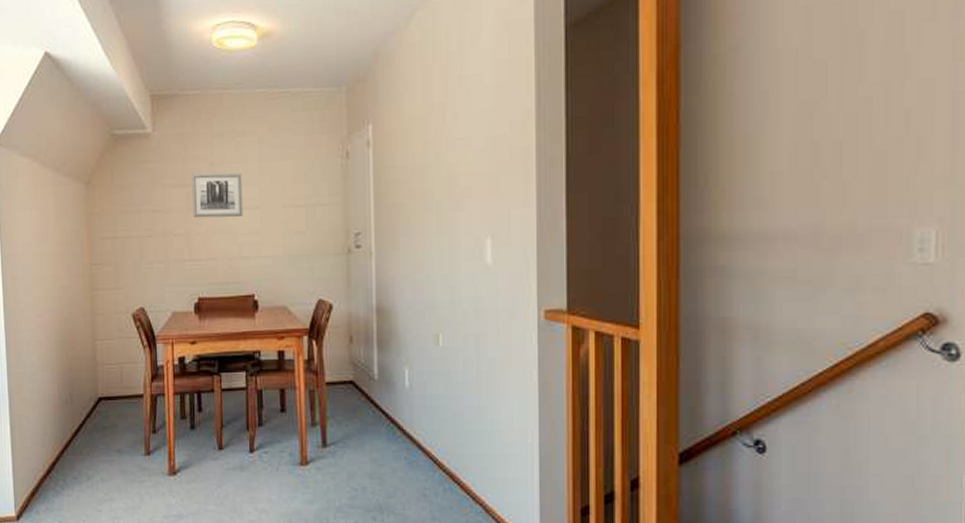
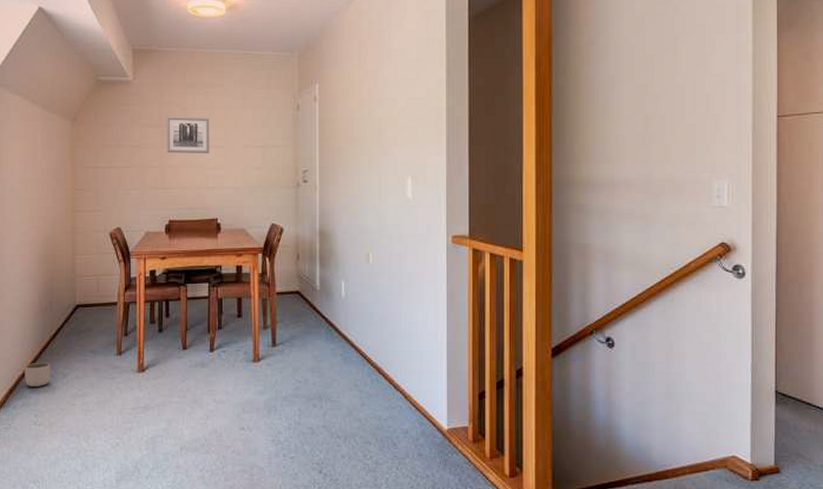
planter: none [46,462,75,490] -> present [25,362,51,387]

